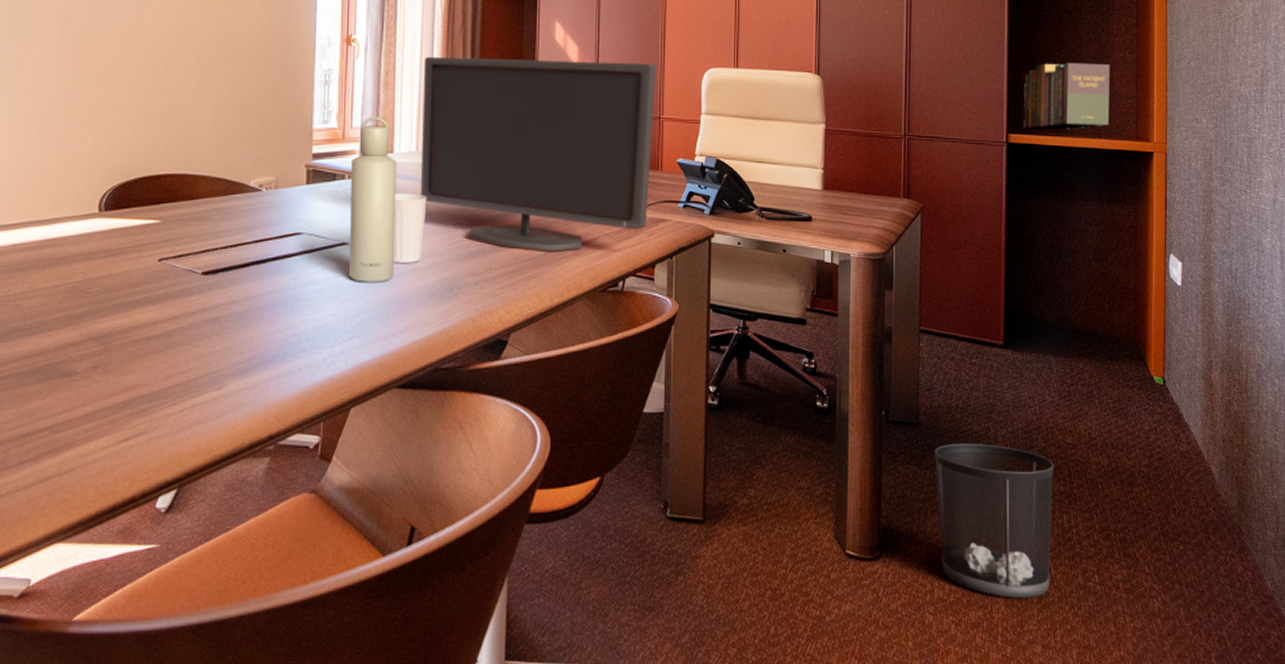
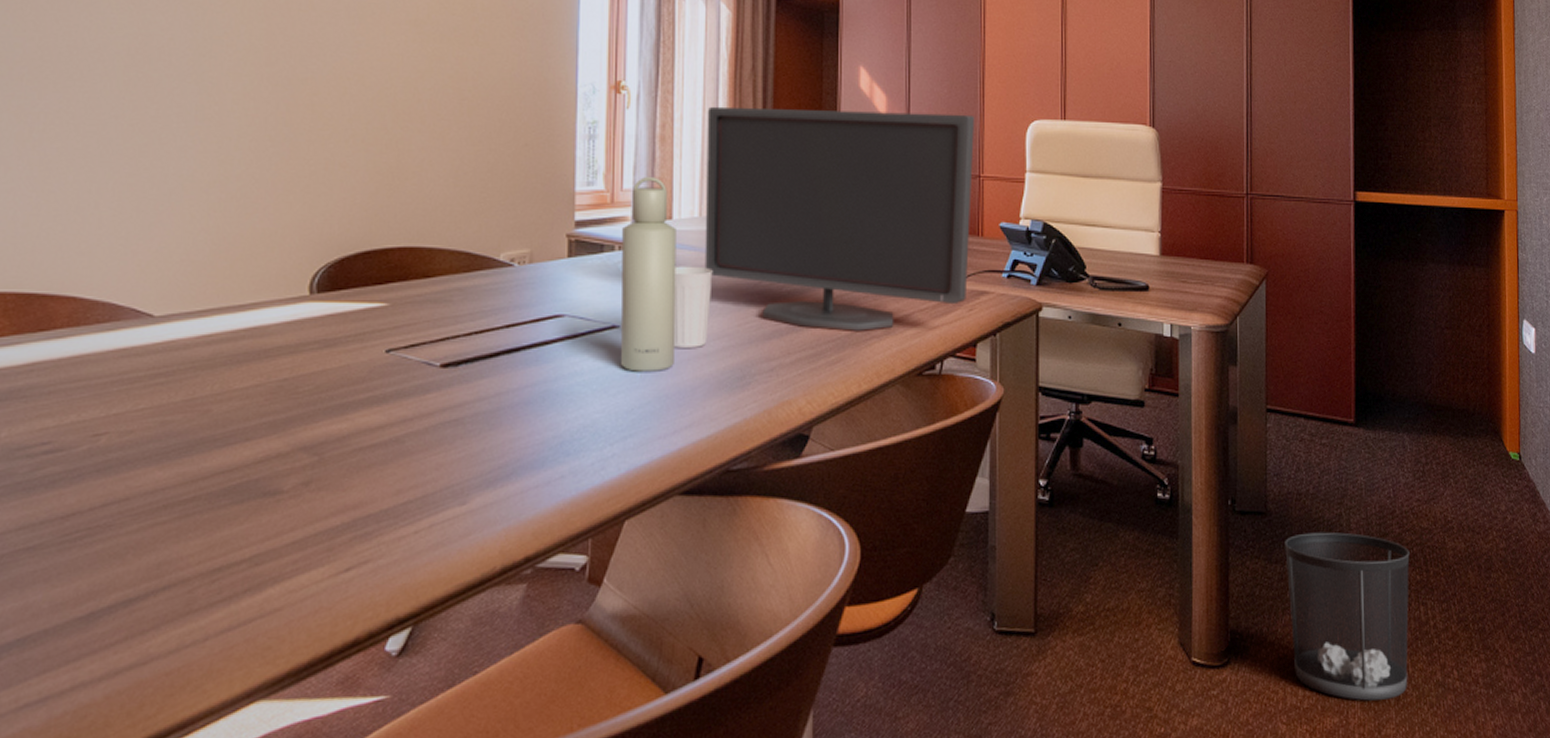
books: present [1022,62,1110,130] -> none [1370,113,1460,187]

